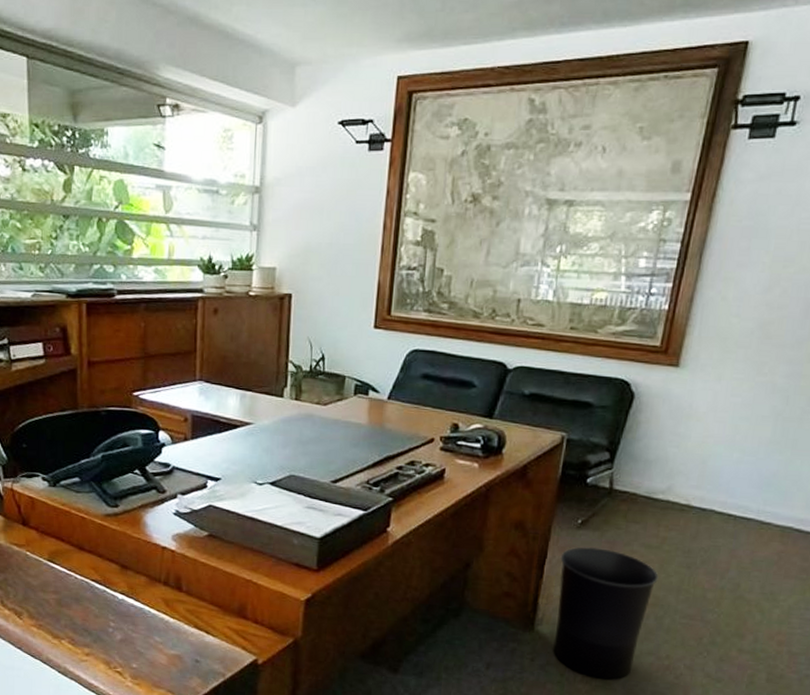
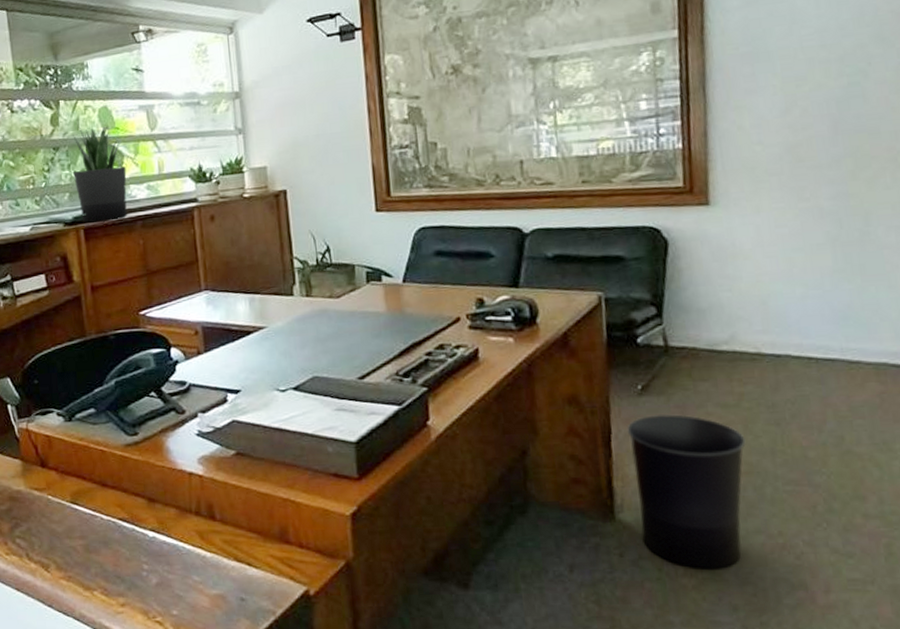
planter: none [81,194,136,300] -> present [73,124,127,223]

